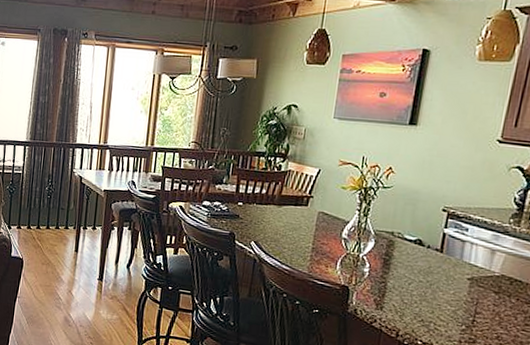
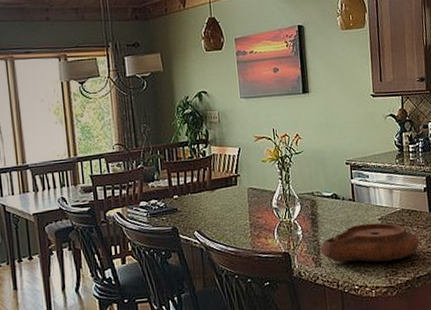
plate: none [386,277,516,328] -> present [320,223,420,263]

